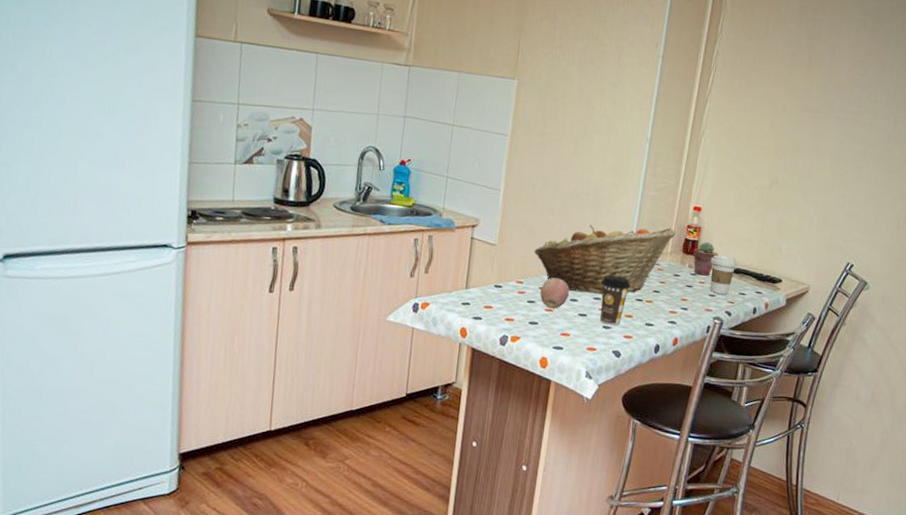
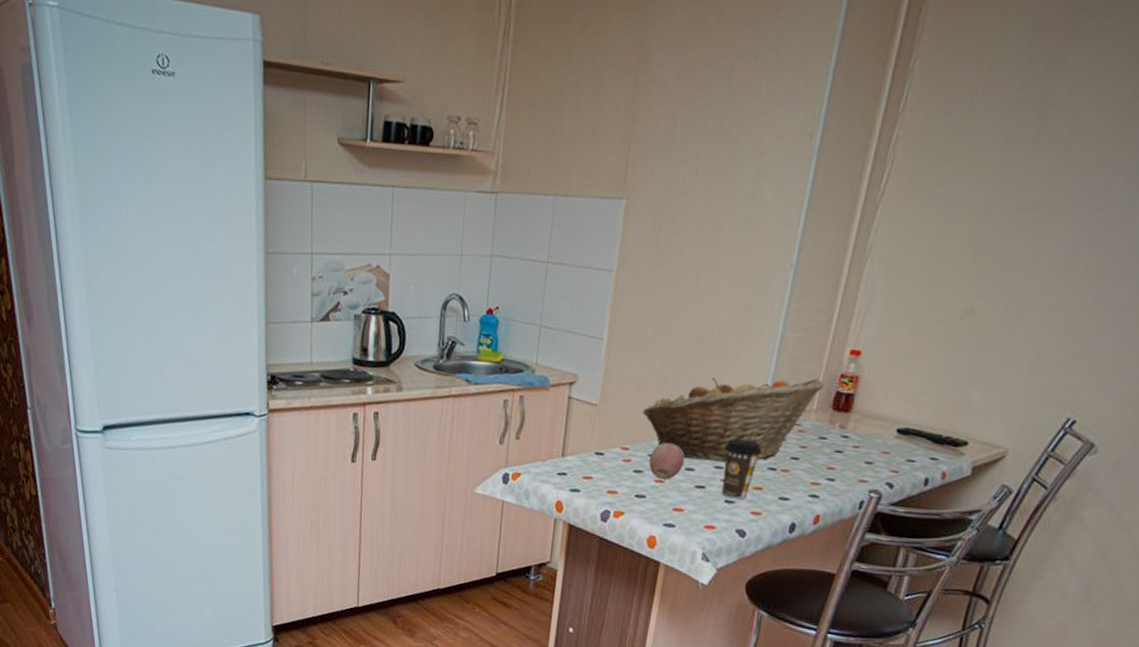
potted succulent: present [693,241,719,276] -> none [846,394,881,439]
coffee cup: present [709,254,738,294] -> none [866,411,908,462]

